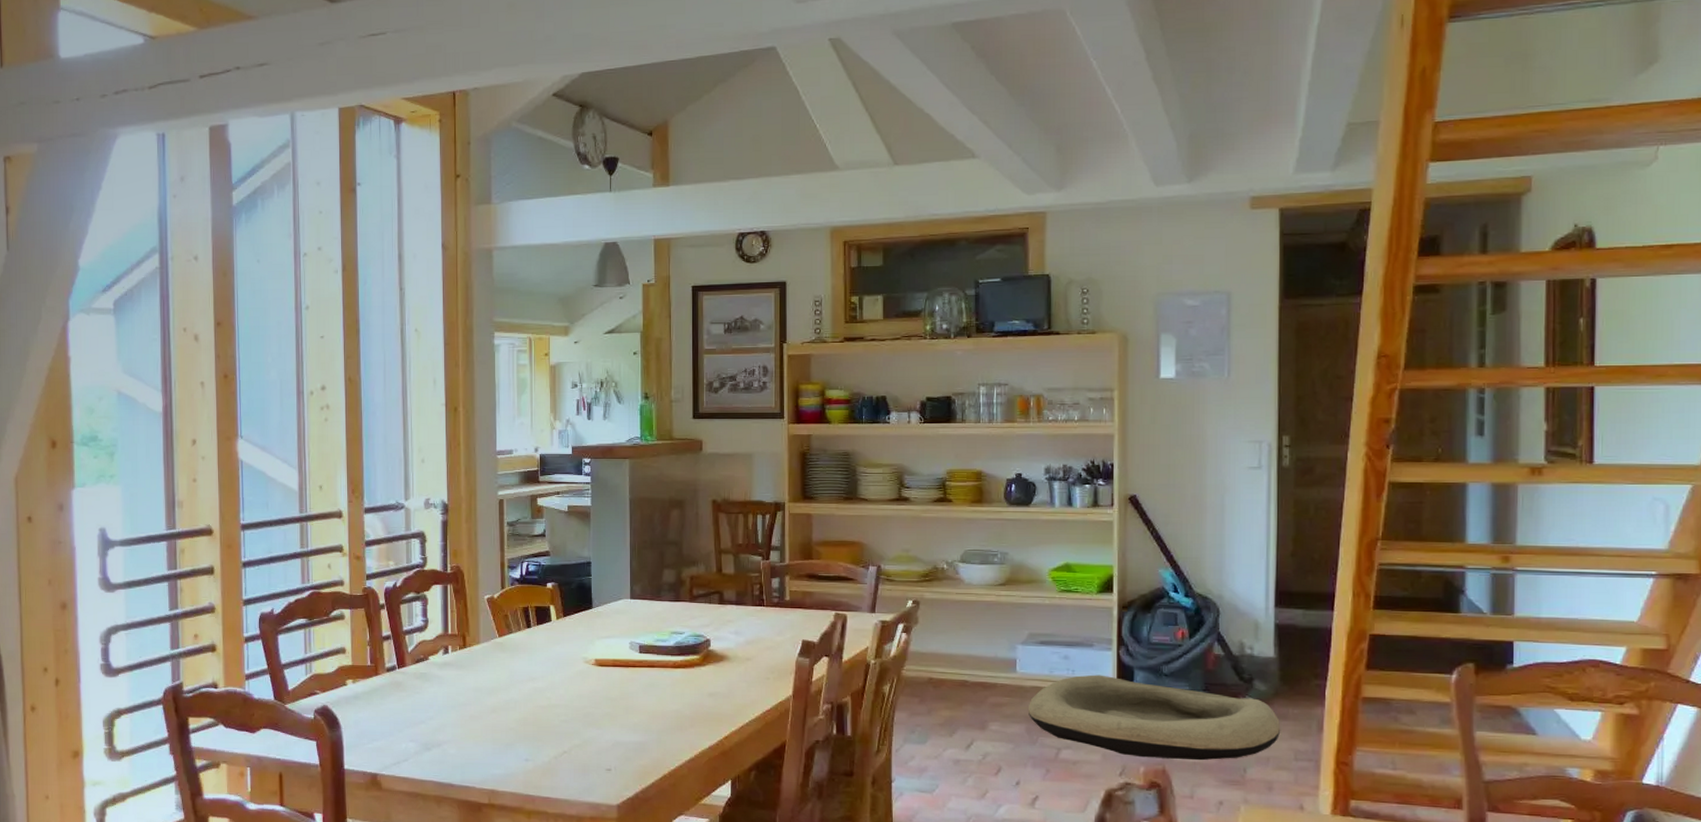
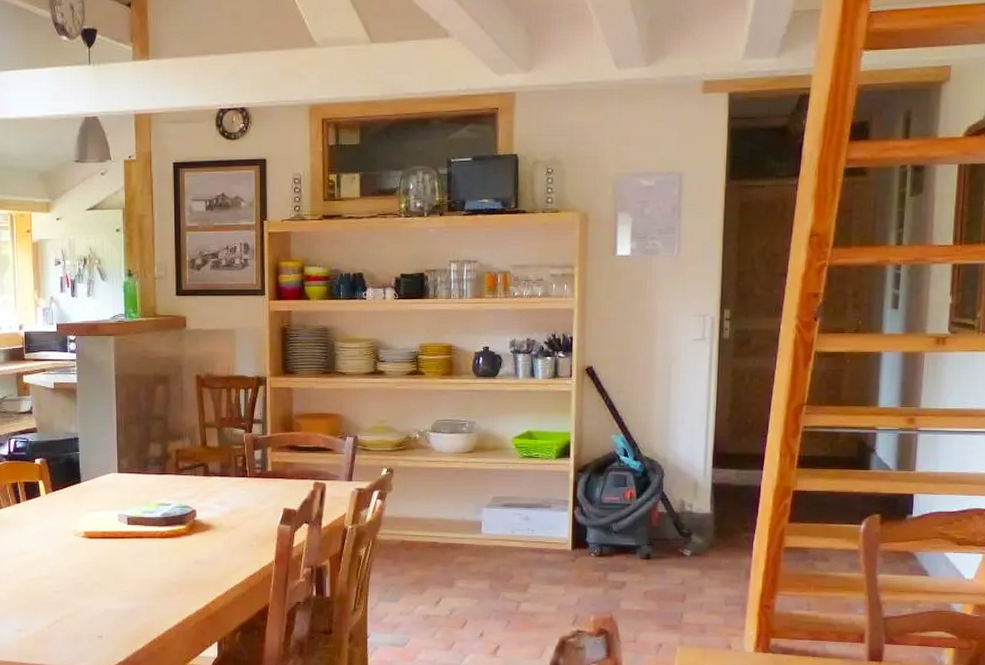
dog bed: present [1029,674,1280,761] -> none [492,533,713,608]

